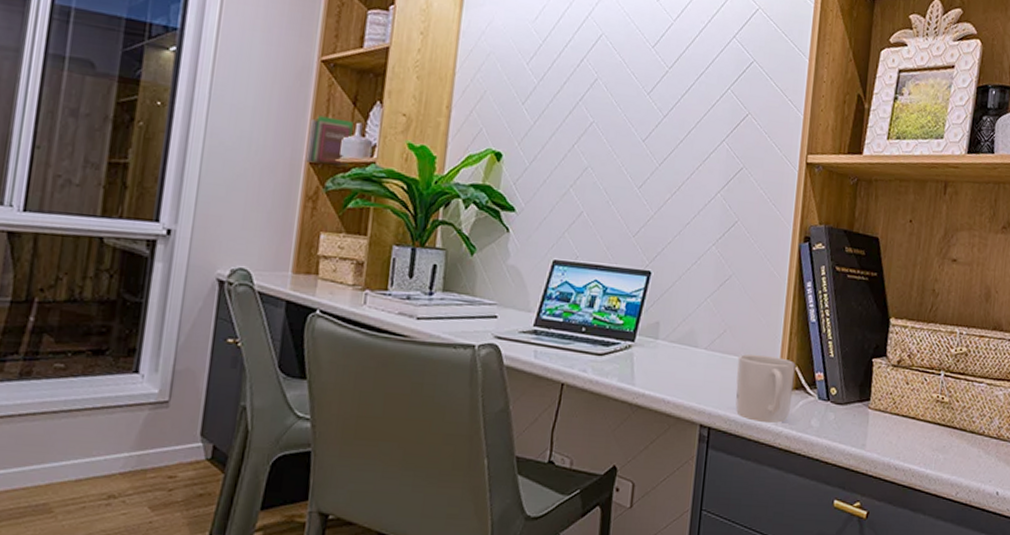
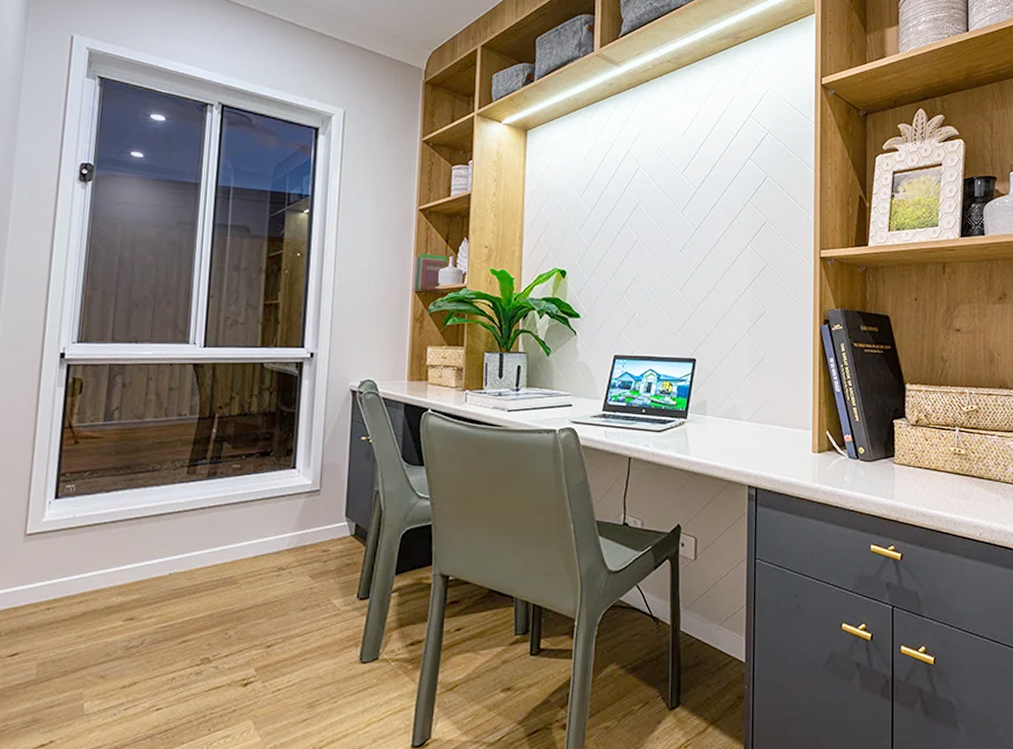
mug: present [735,354,796,423] -> none [775,422,826,481]

